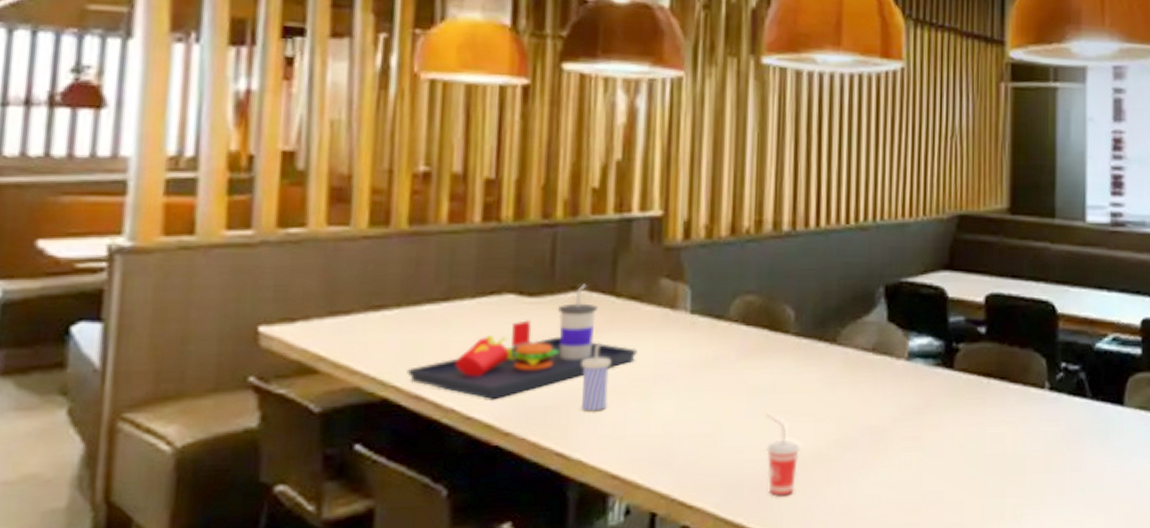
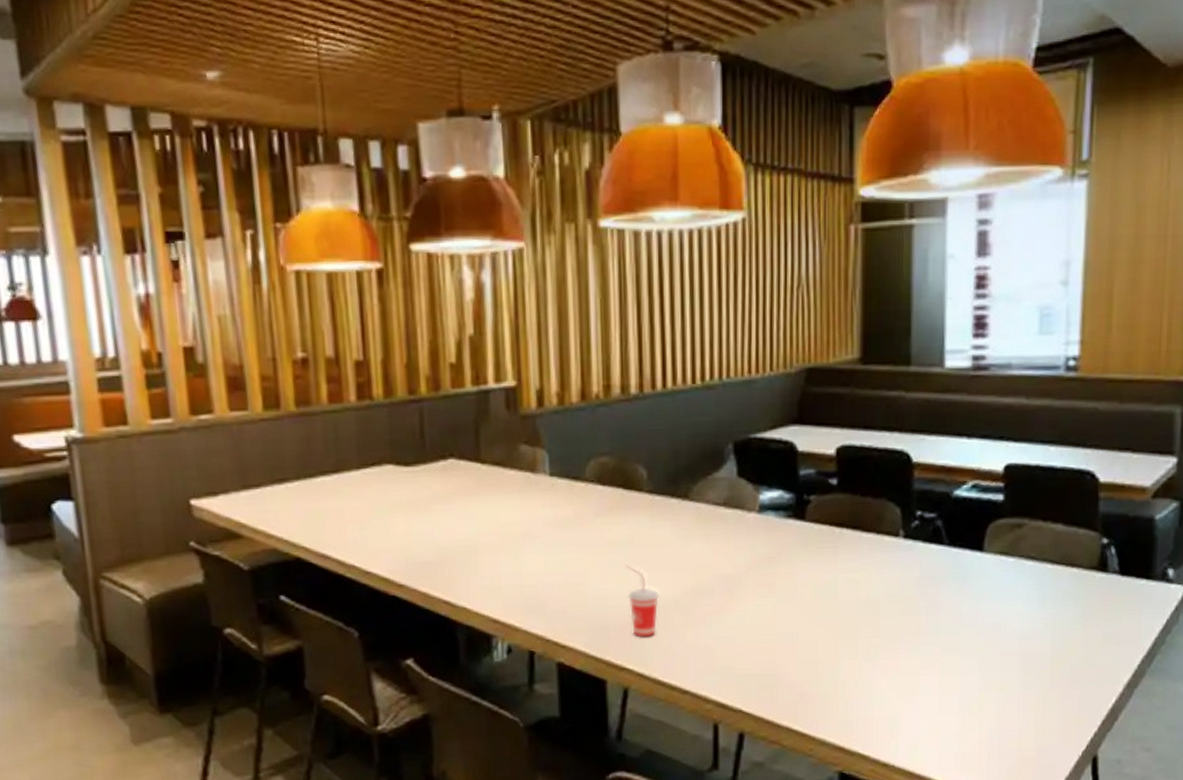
food tray: present [407,284,637,400] -> none [312,452,505,558]
beverage cup: present [581,345,611,412] -> none [456,507,483,566]

